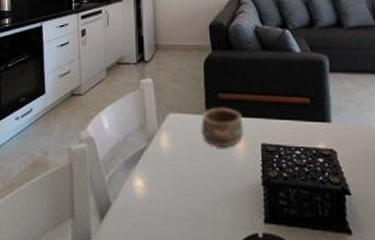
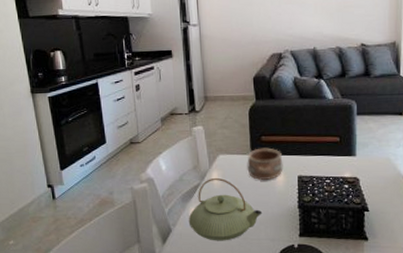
teapot: none [131,140,219,223] -> present [188,177,263,241]

